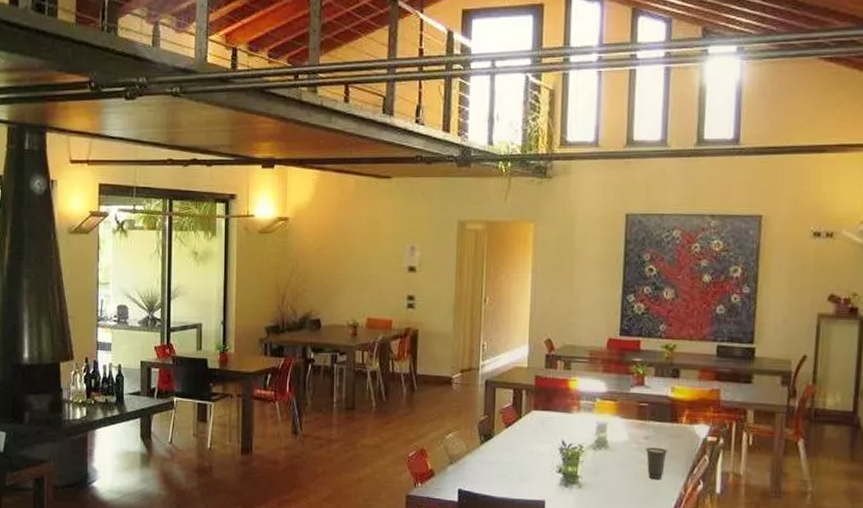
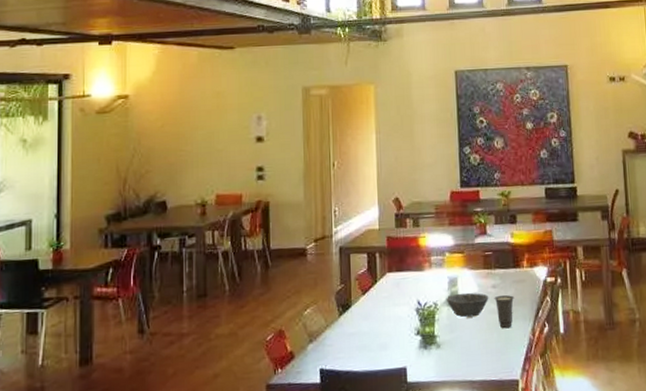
bowl: none [592,439,640,464] -> present [446,293,489,318]

